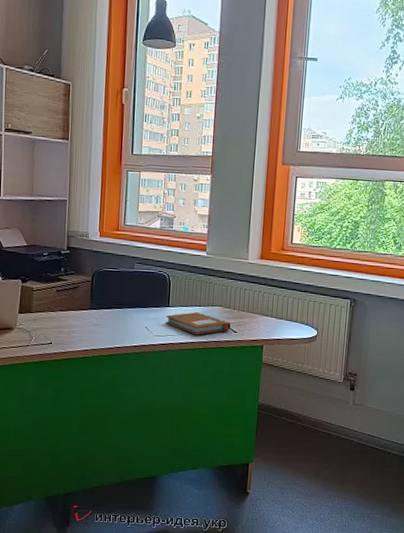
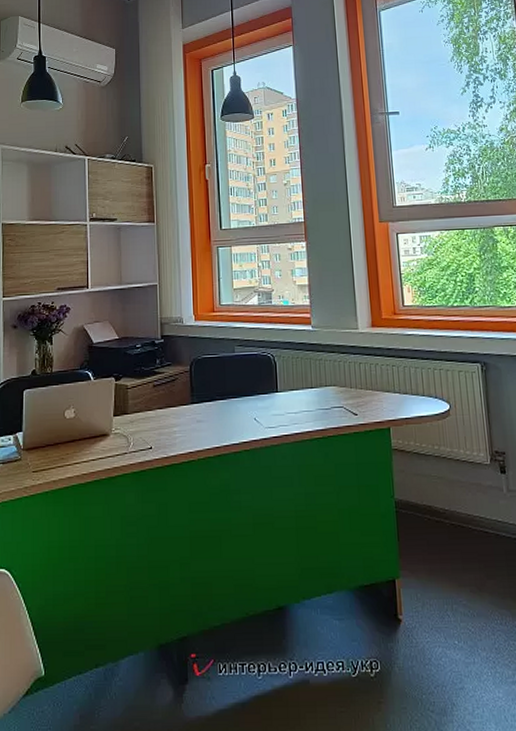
notebook: present [165,312,231,335] -> none [275,395,349,423]

